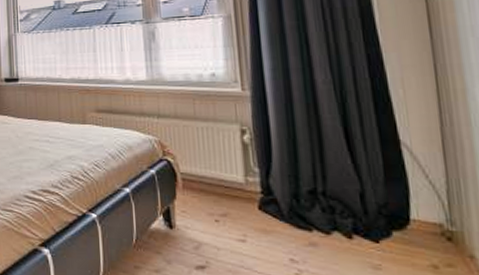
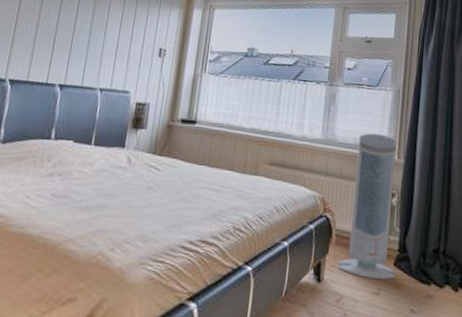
air purifier: none [190,66,263,225] -> present [338,133,396,280]

